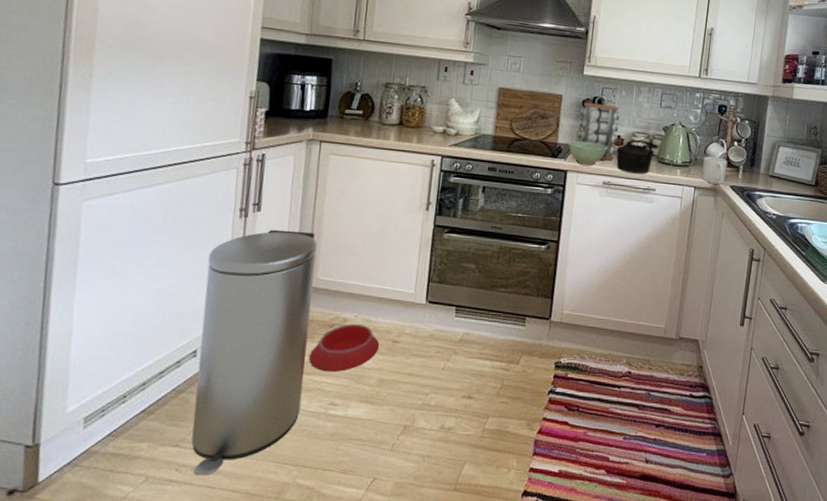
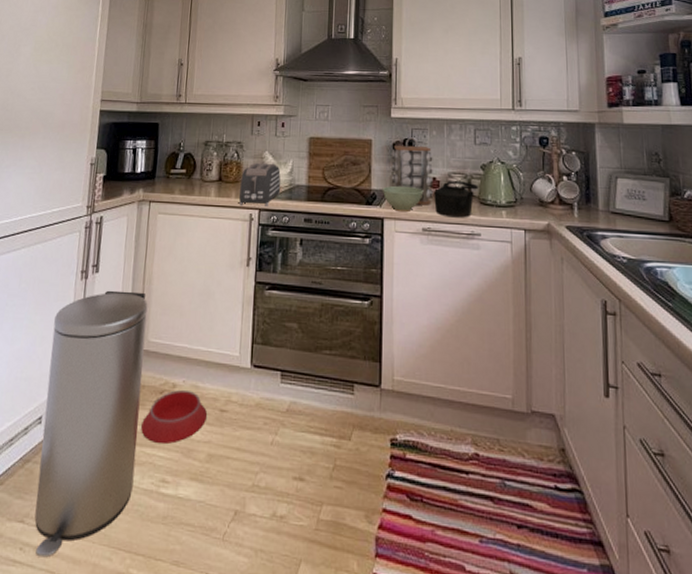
toaster: none [420,109,467,155] -> present [239,162,281,208]
mug: present [701,156,728,184] -> none [530,194,559,225]

